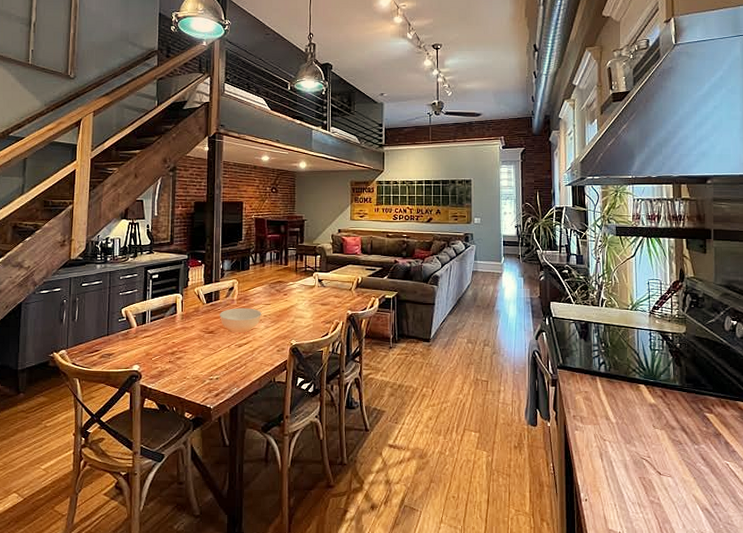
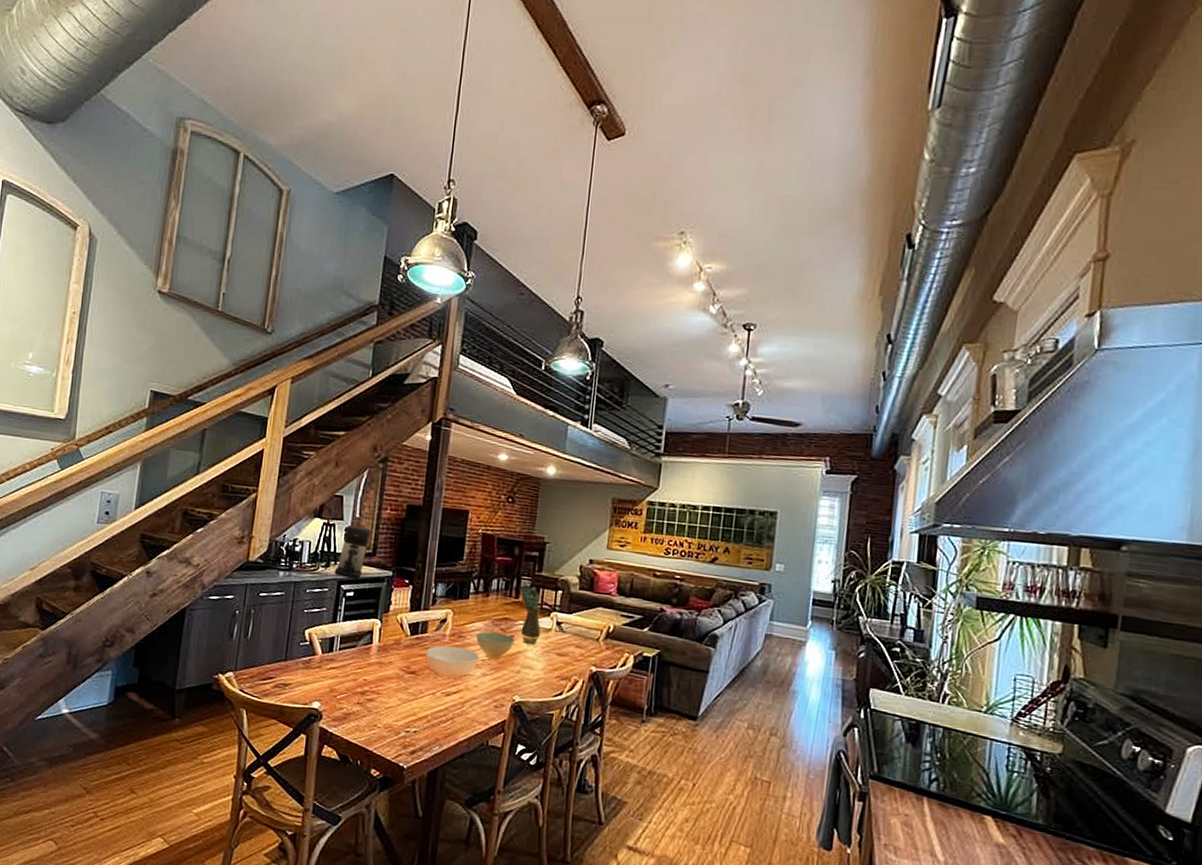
coffee maker: none [141,222,168,264] -> present [334,524,371,579]
bowl: none [258,293,288,314] -> present [476,631,516,660]
vase: none [289,253,307,299] -> present [520,584,541,645]

